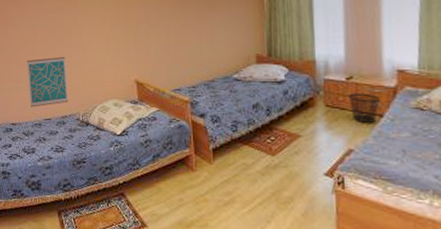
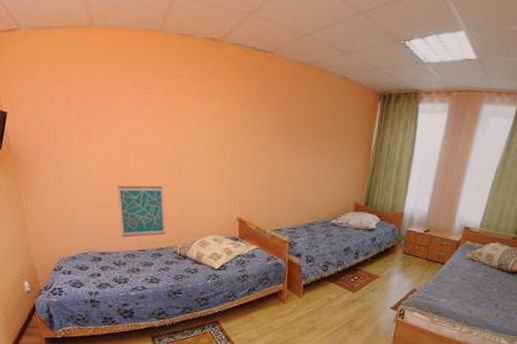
wastebasket: present [348,93,381,124] -> none [422,243,446,270]

